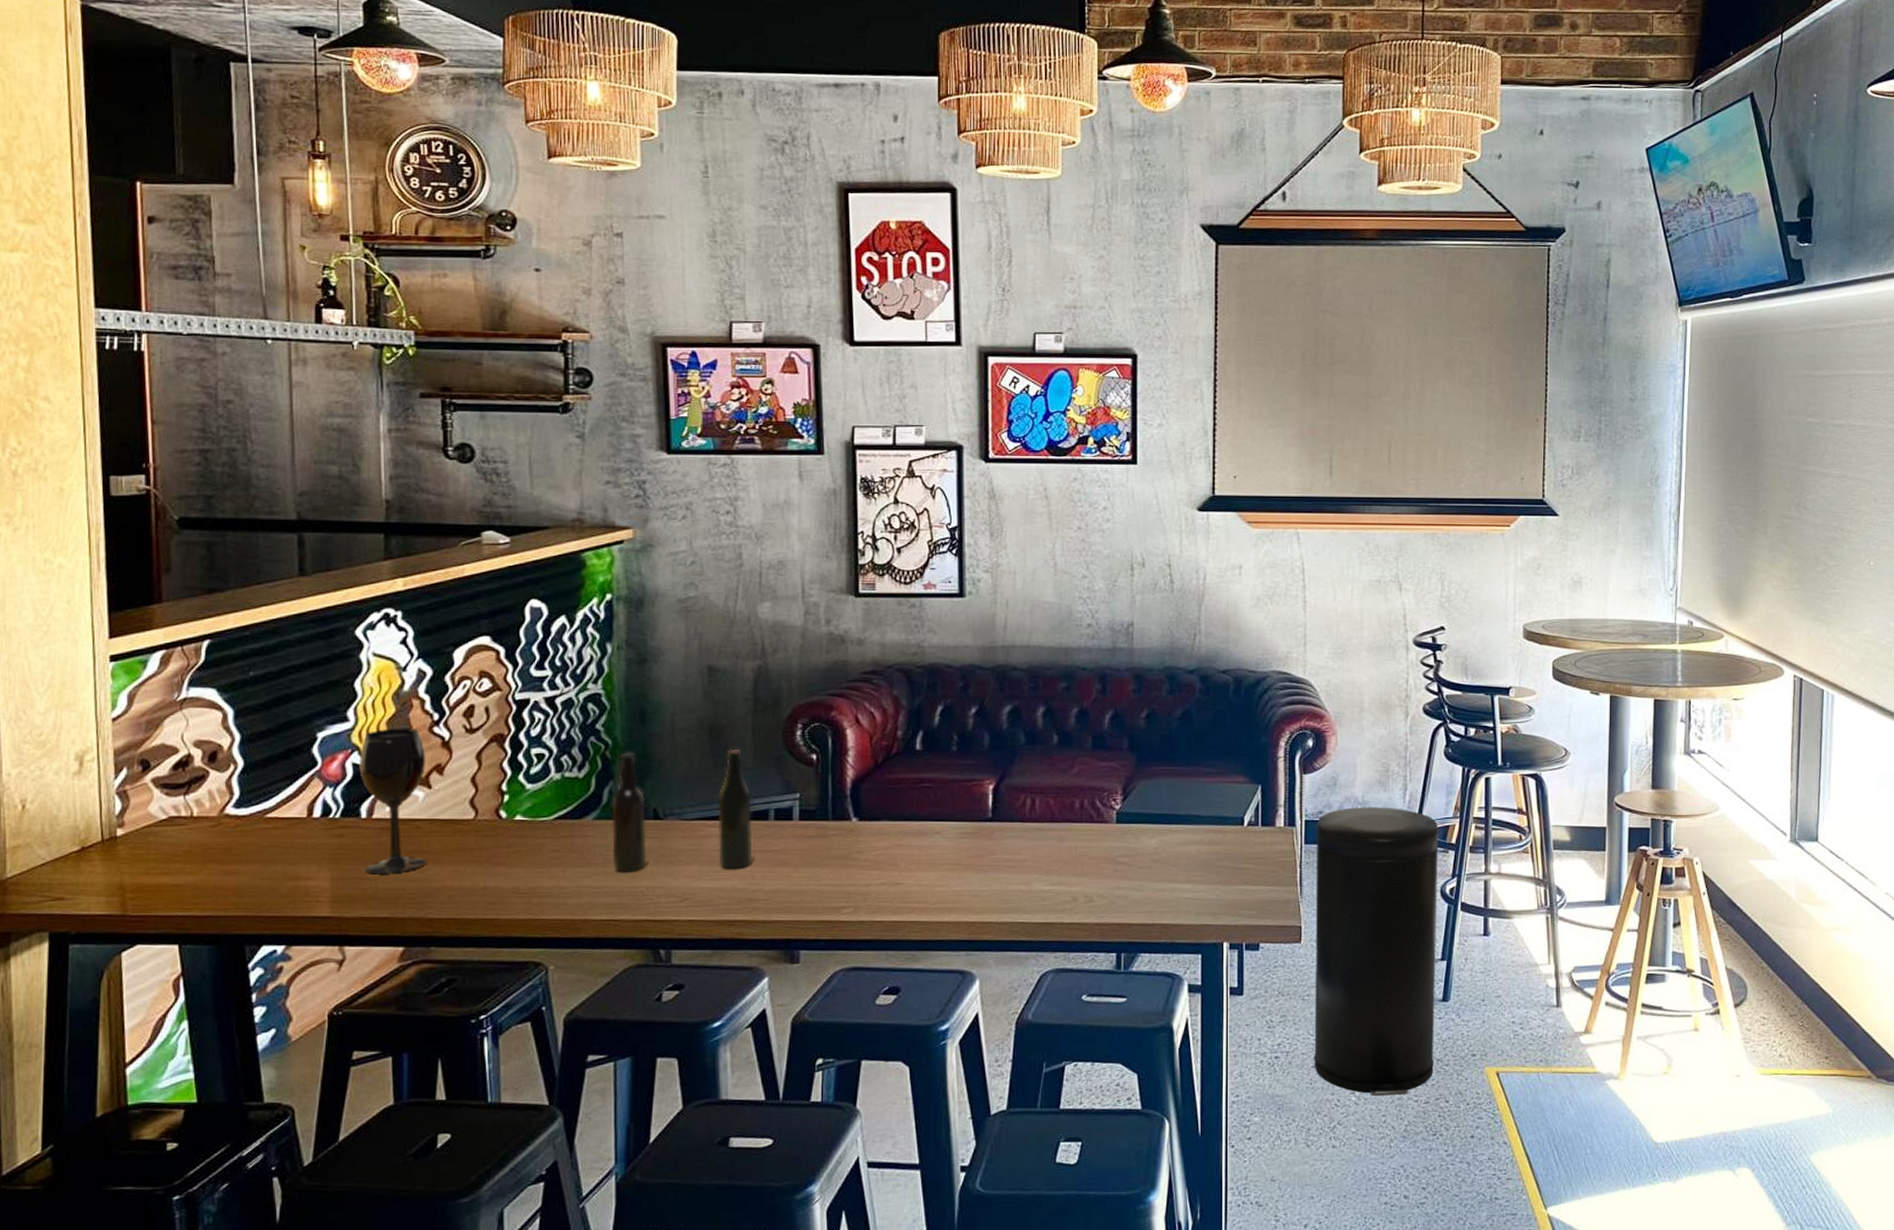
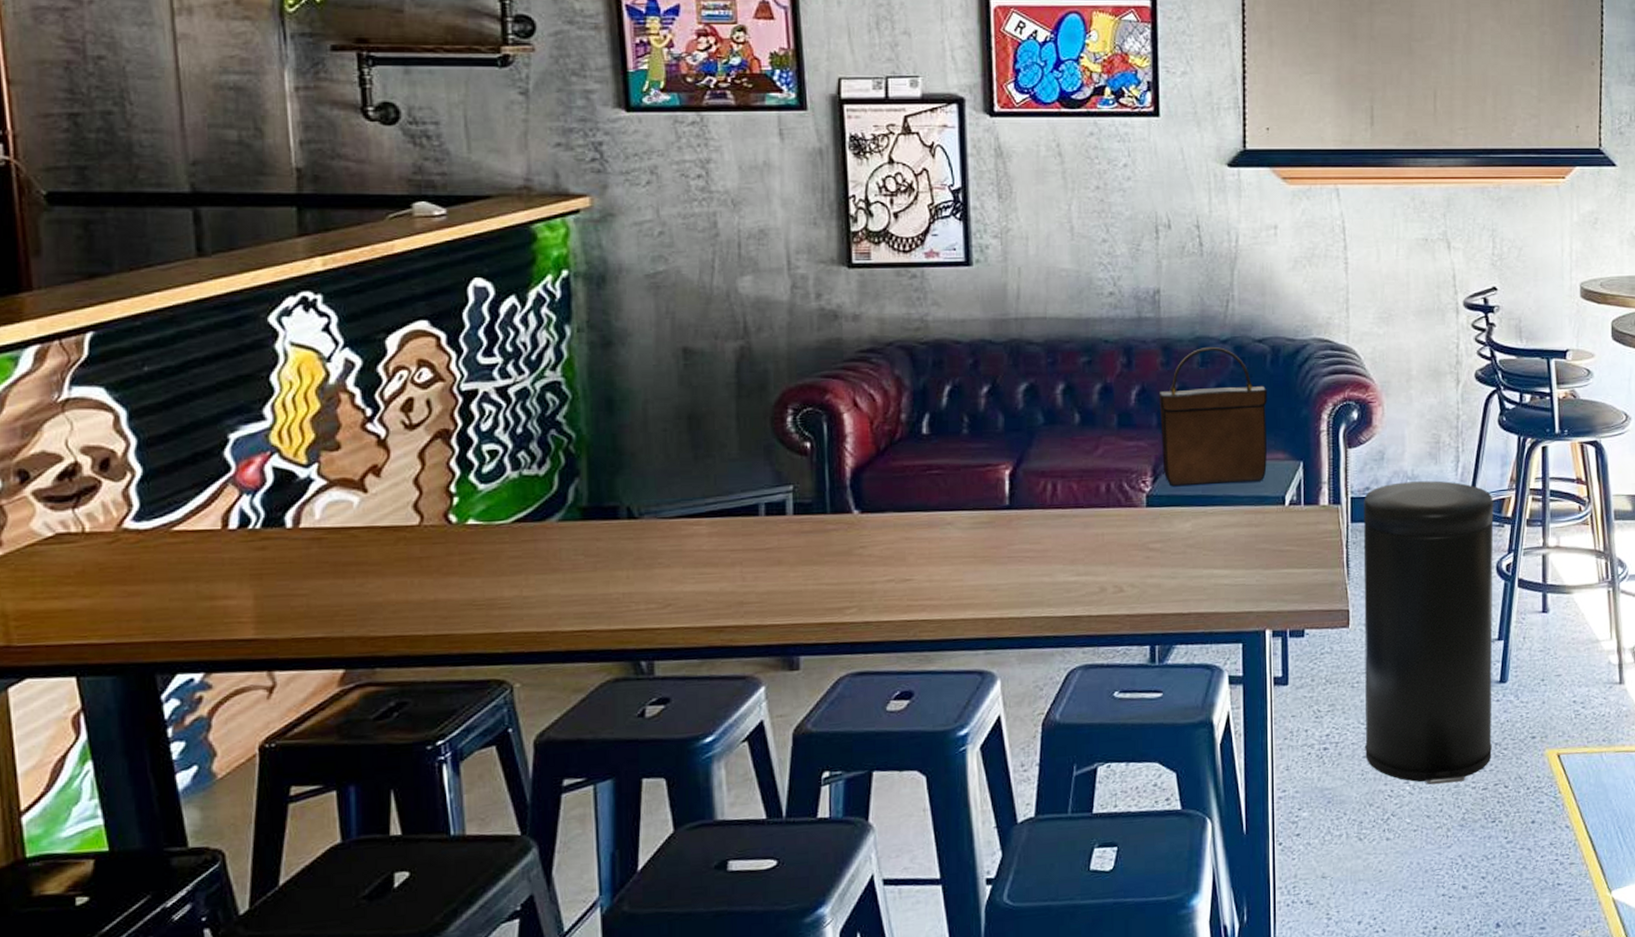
wine glass: present [359,728,426,875] -> none [281,425,365,591]
beer bottle: present [611,748,753,873] -> none [579,438,742,579]
handbag: none [1130,676,1229,805] -> present [1158,346,1267,487]

